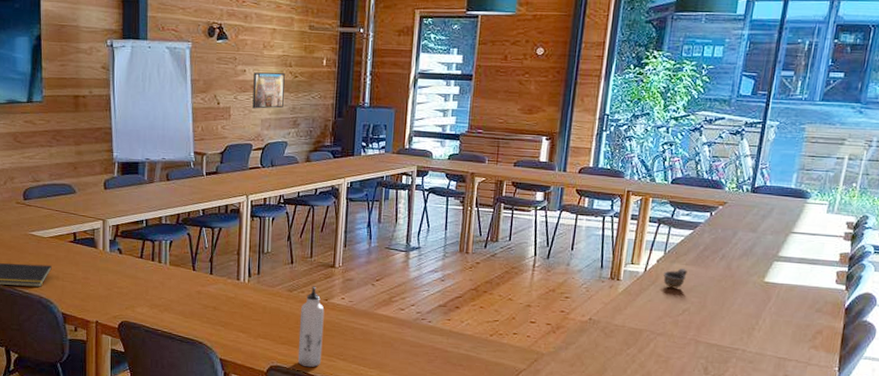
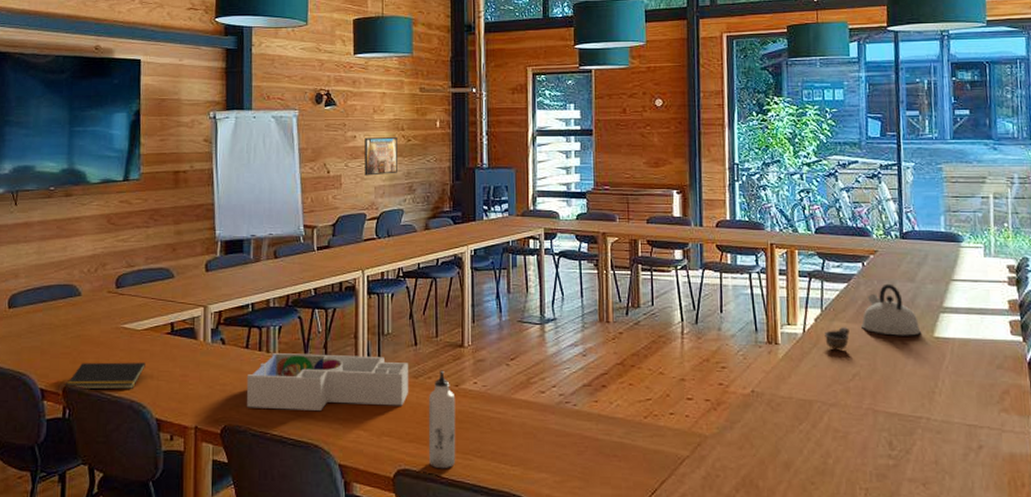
desk organizer: none [140,264,284,314] -> present [246,353,408,410]
kettle: none [699,232,753,280] -> present [861,283,921,336]

